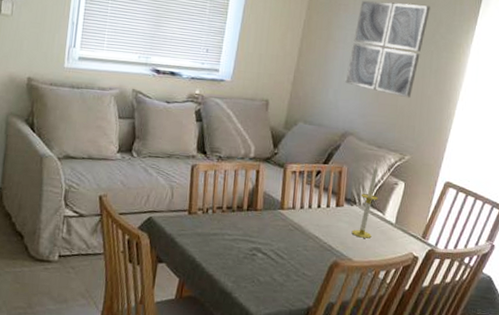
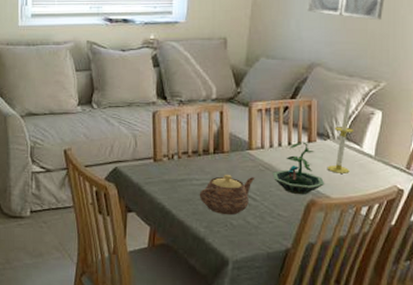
teapot: none [229,231,285,272] -> present [199,174,255,215]
terrarium: none [301,205,349,257] -> present [272,141,325,195]

